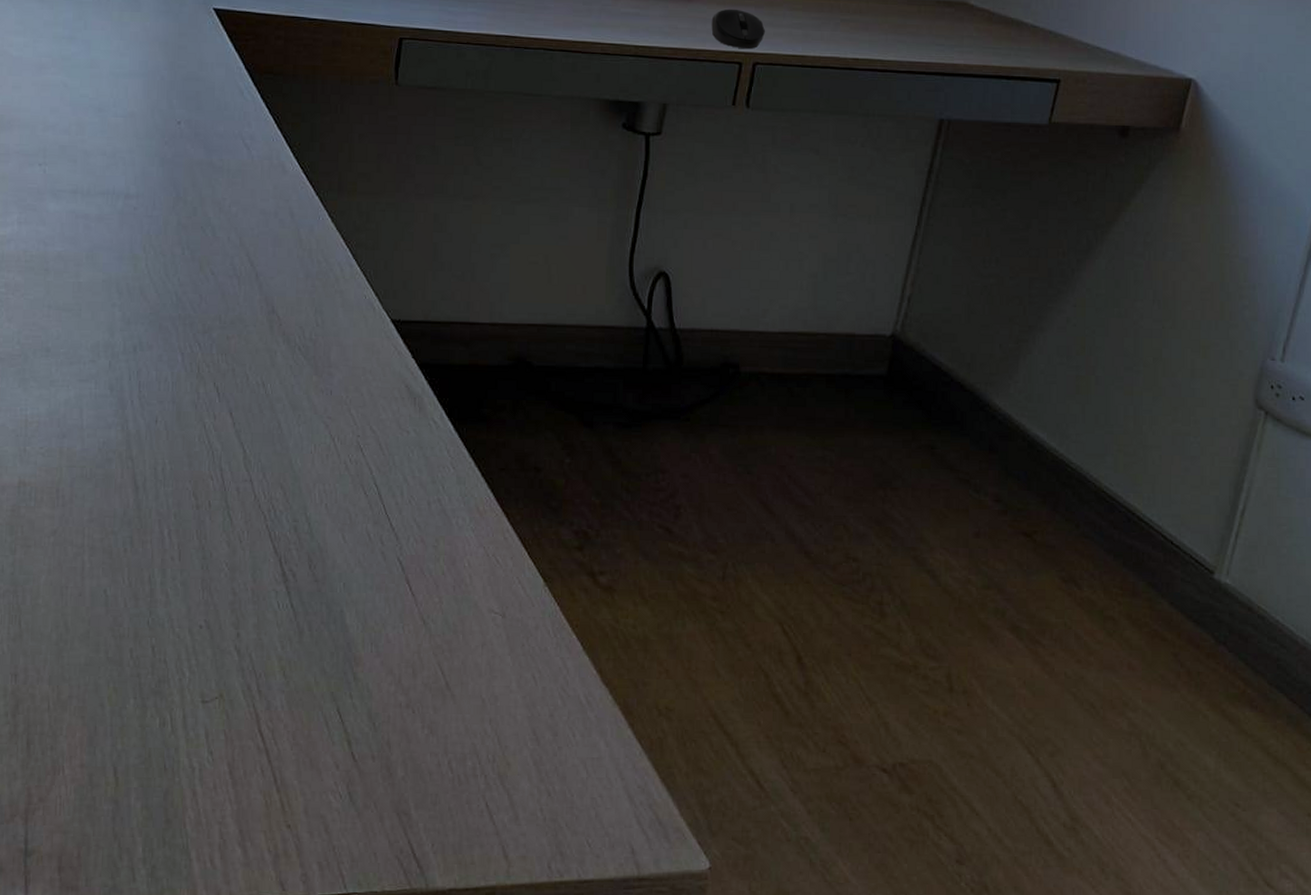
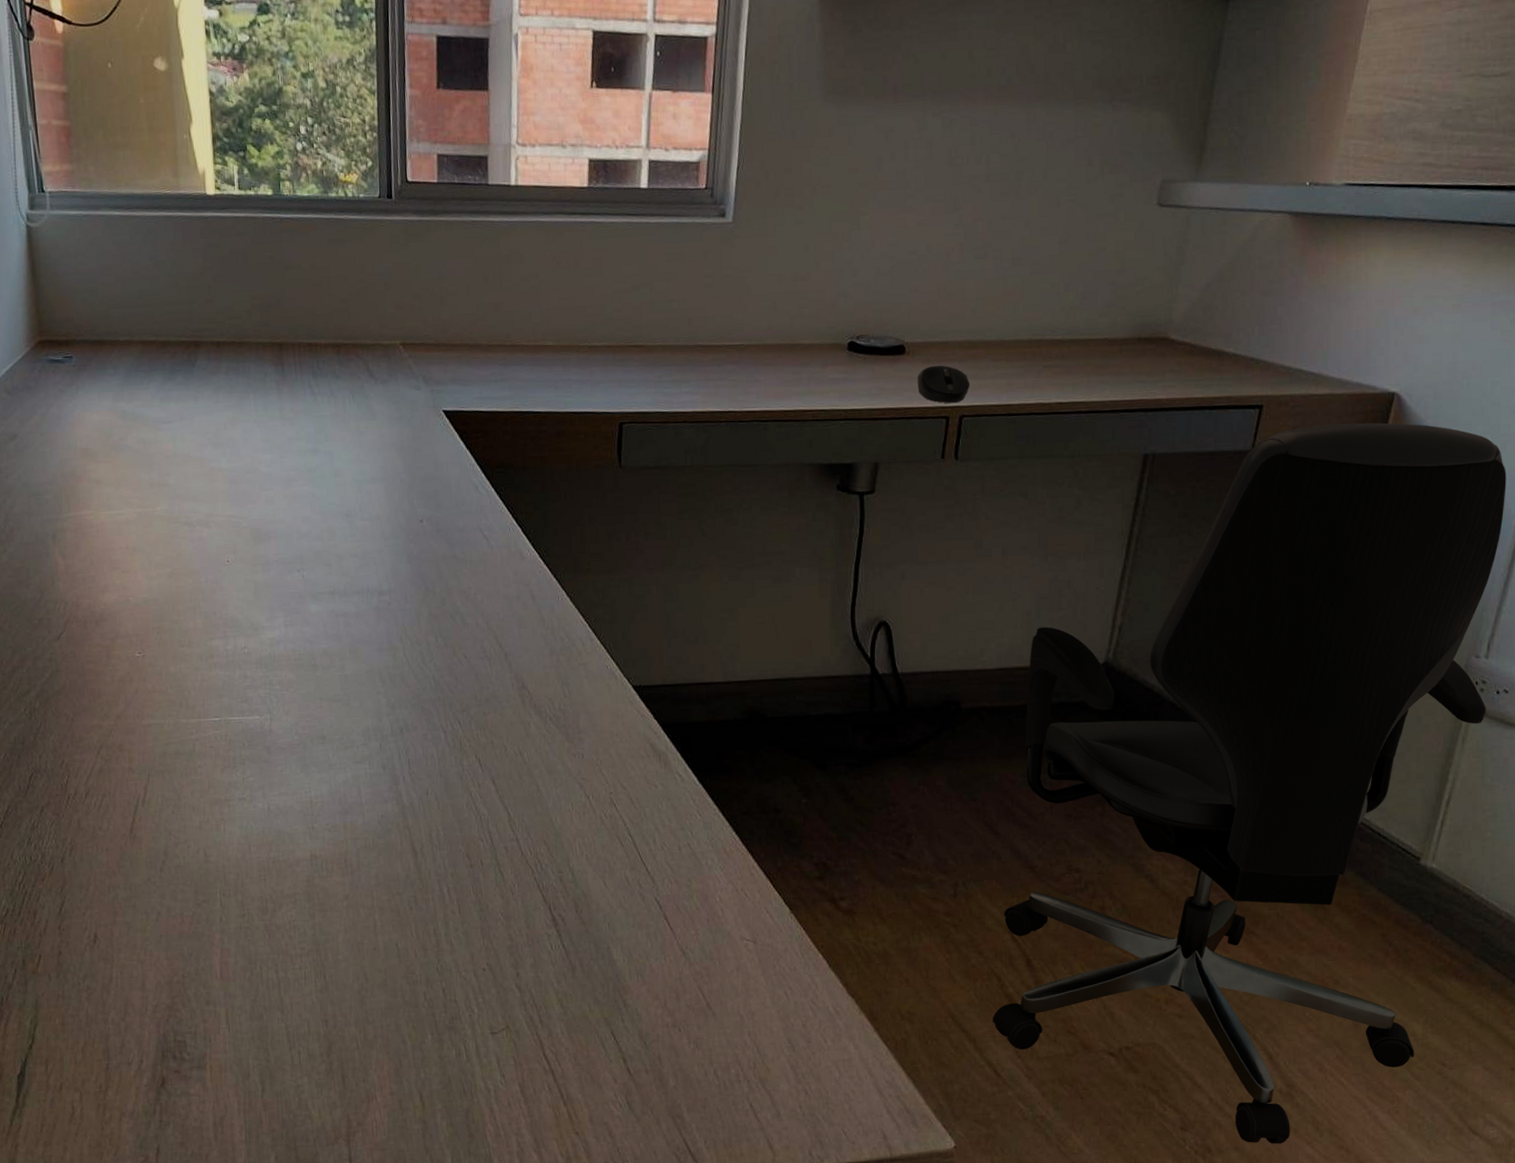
office chair: none [758,105,1302,886] -> present [993,422,1506,1144]

